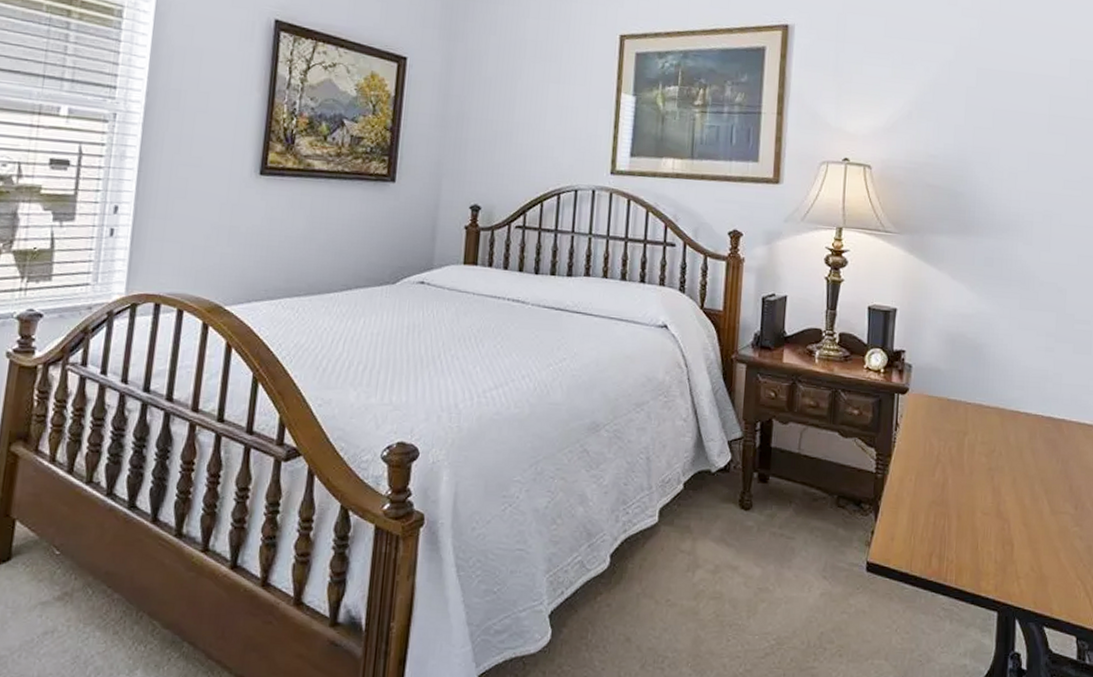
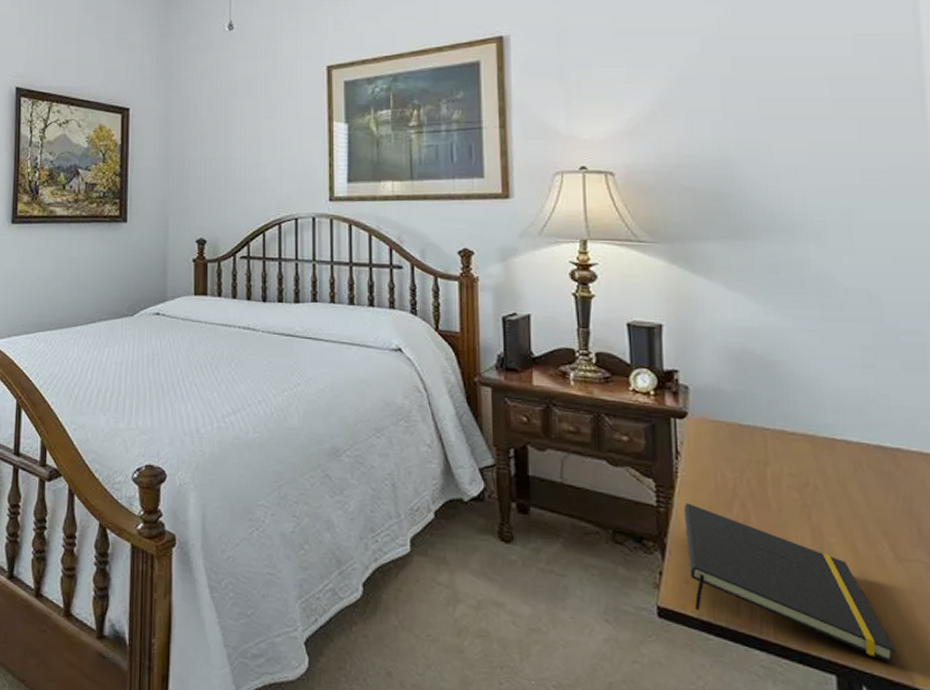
notepad: none [895,469,1043,599] -> present [683,503,896,664]

